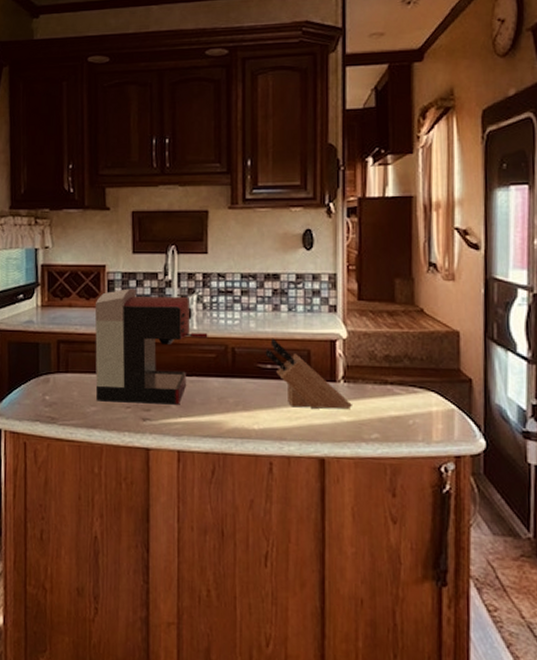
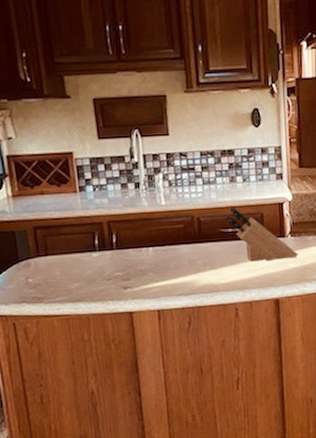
coffee maker: present [94,288,208,405] -> none [66,172,176,278]

